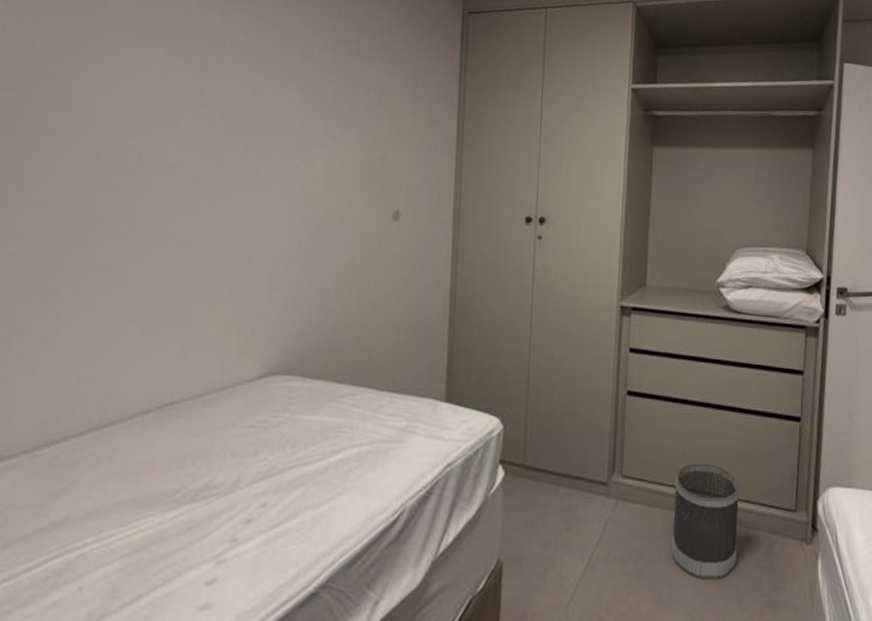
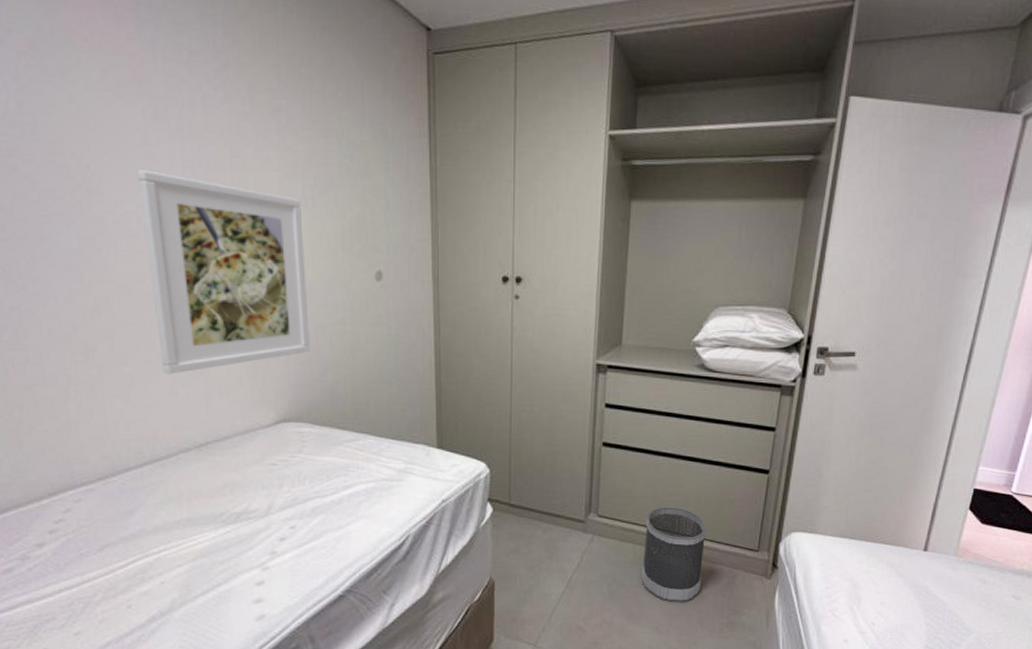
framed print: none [135,107,322,322] -> present [138,170,310,374]

